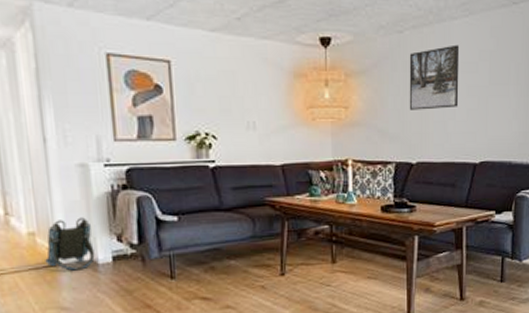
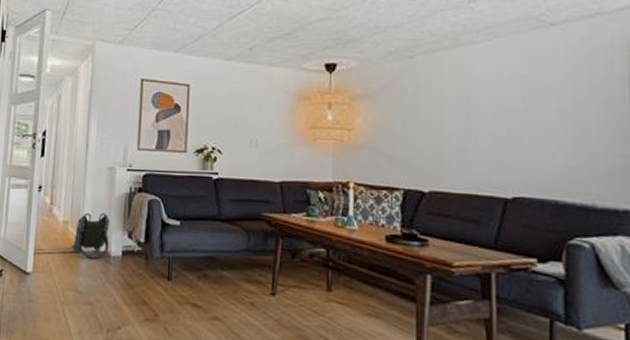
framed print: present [409,44,460,110] -> none [420,69,482,136]

